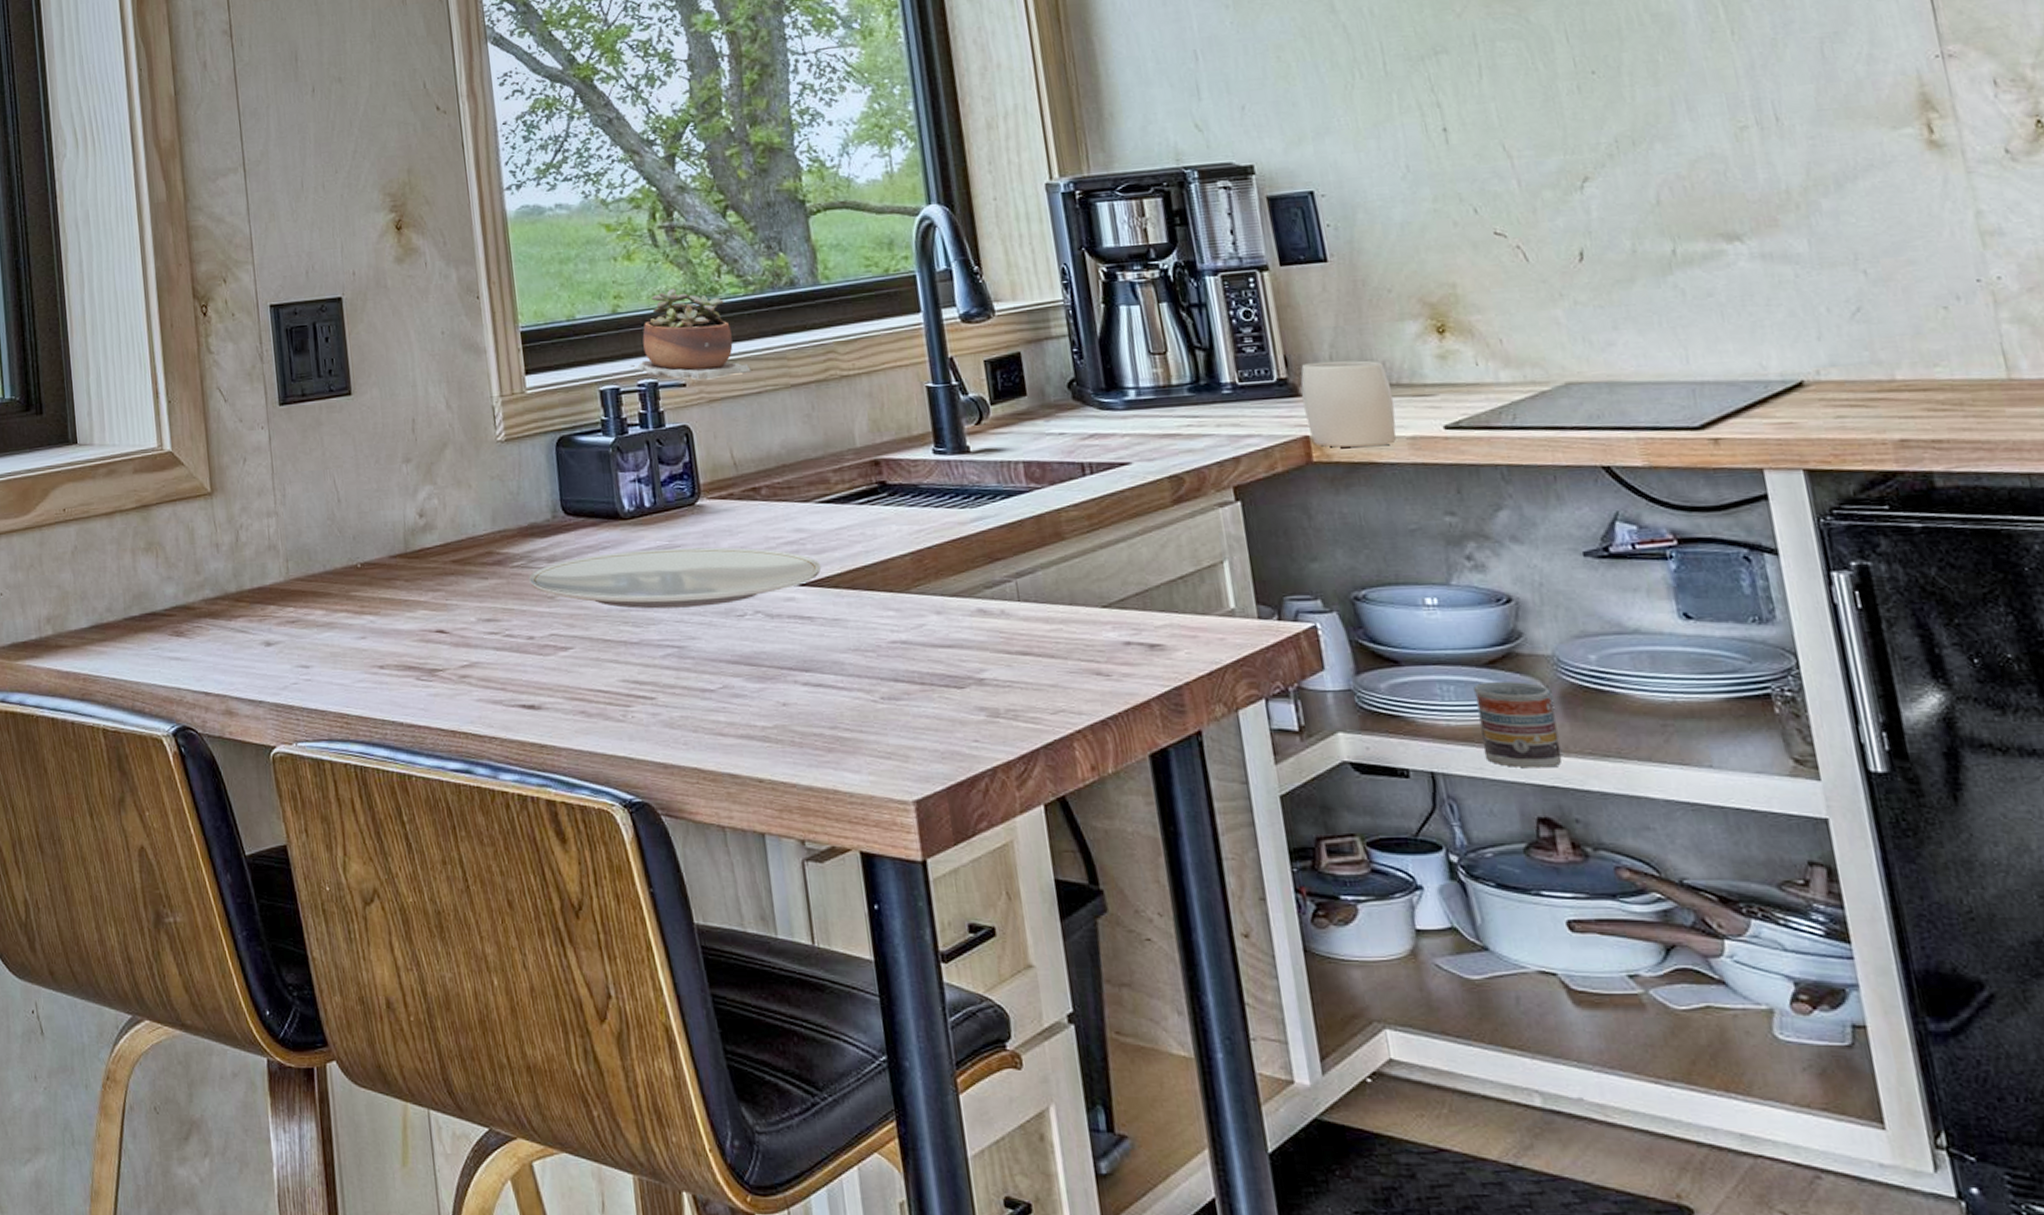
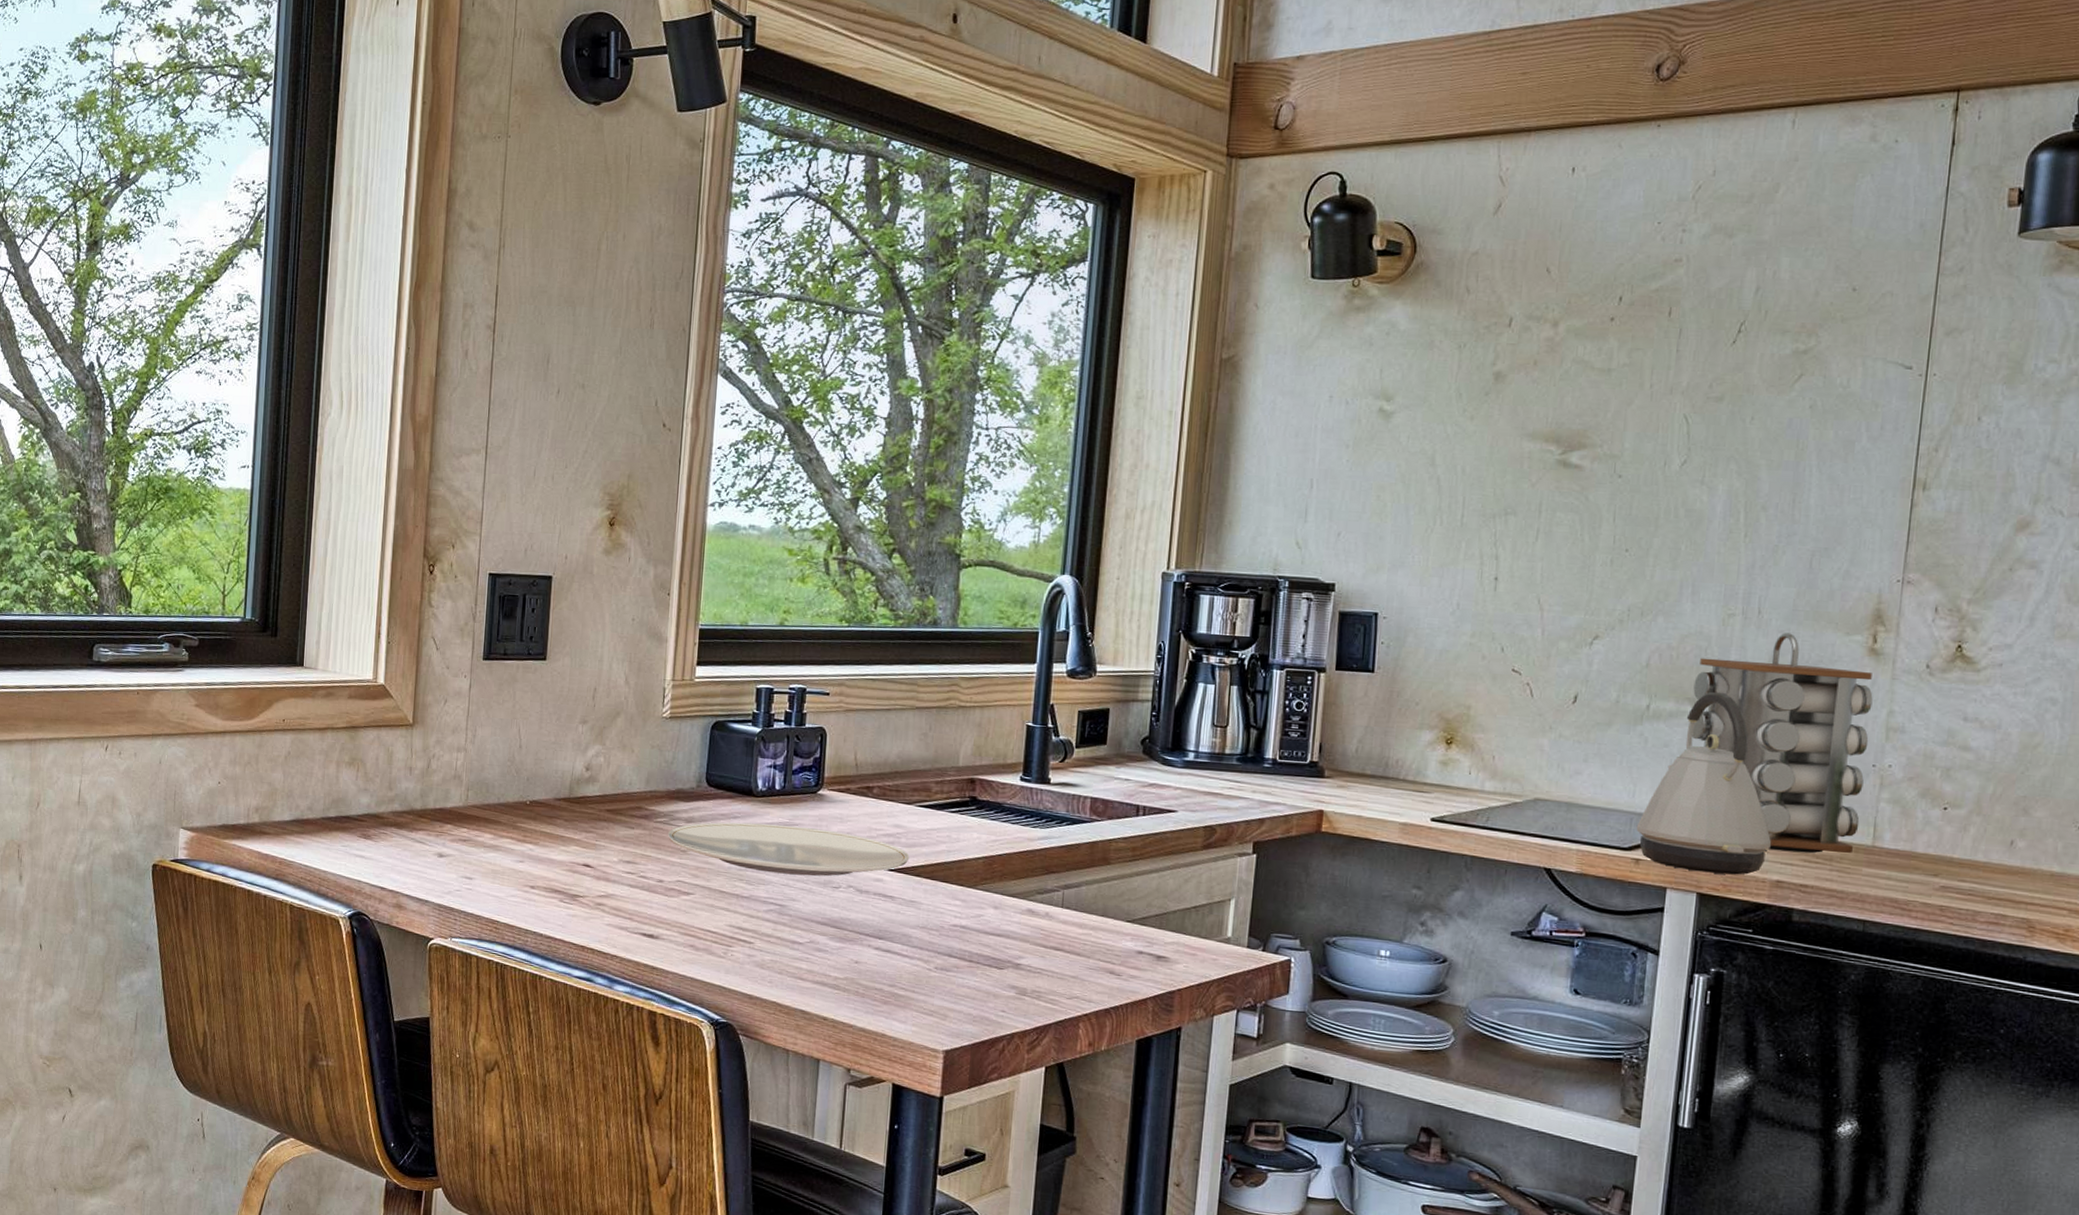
succulent plant: present [630,288,751,381] -> none [786,612,886,693]
mug: present [1300,360,1397,448] -> none [1324,752,1398,827]
cup: present [1472,681,1562,769] -> none [1394,1020,1457,1092]
kettle: none [1702,221,1881,443] -> present [1636,692,1772,875]
spice rack: none [1721,138,1986,403] -> present [1692,633,1873,853]

